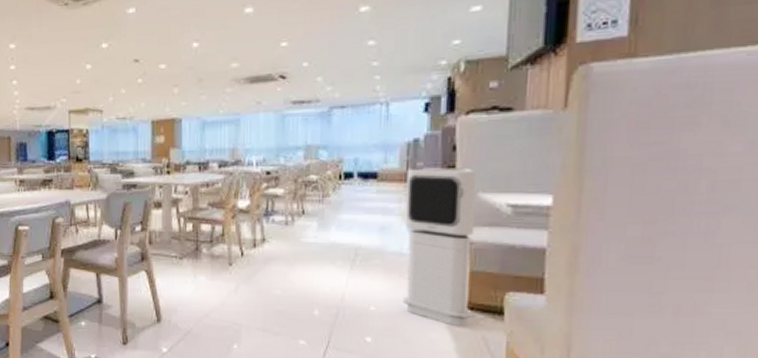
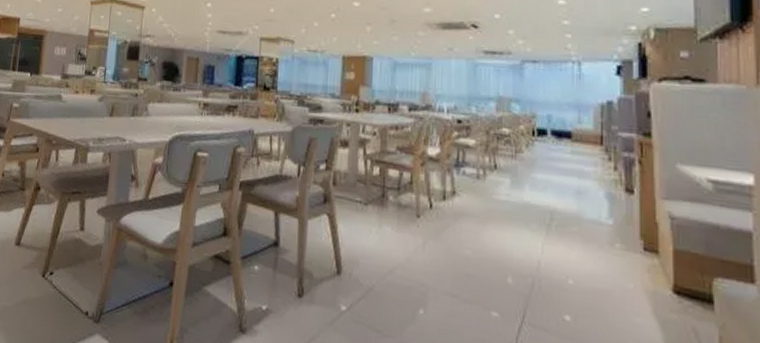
air purifier: present [403,167,476,326] -> none [601,131,677,313]

